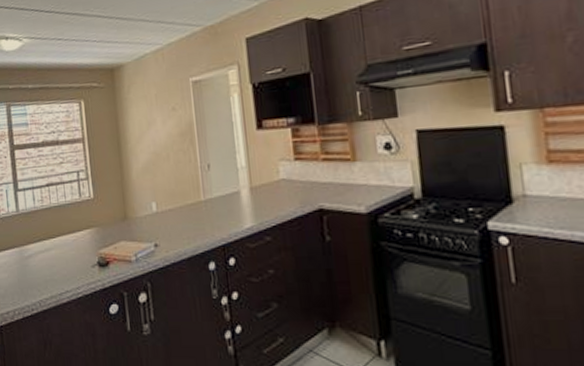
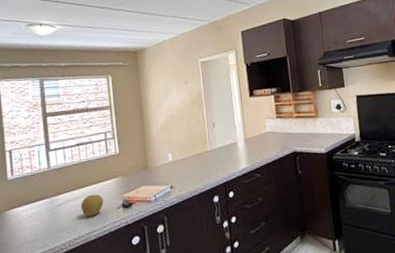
fruit: none [51,246,77,274] -> present [80,194,104,217]

